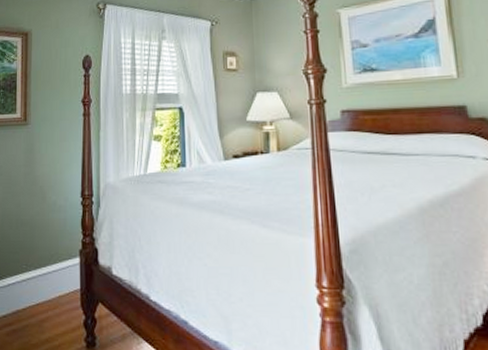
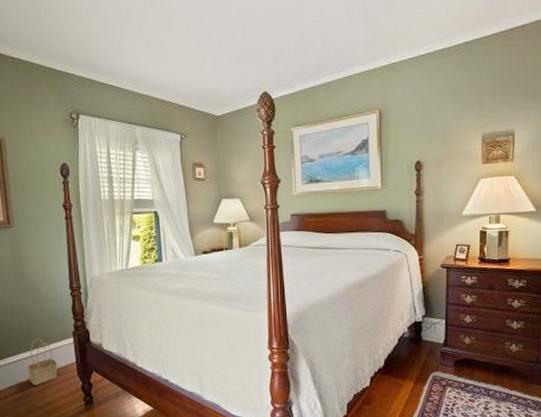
basket: none [26,256,59,316] -> present [27,339,58,385]

